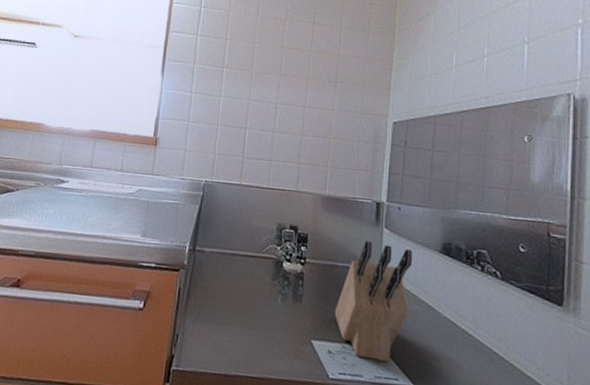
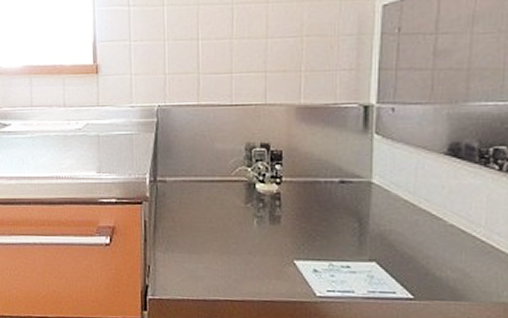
knife block: present [334,241,412,362] -> none [318,151,410,276]

